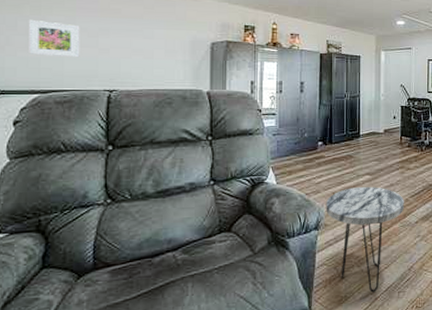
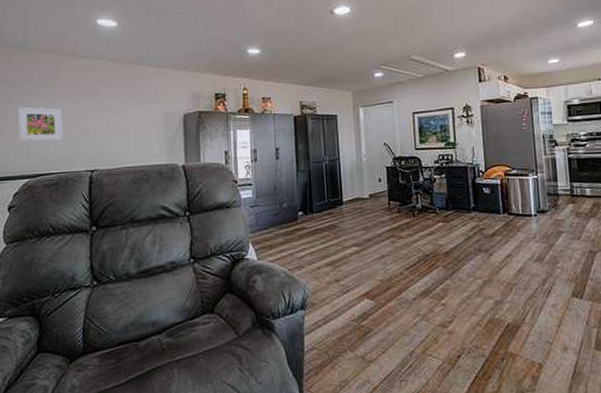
side table: present [326,186,404,292] -> none [311,259,399,381]

